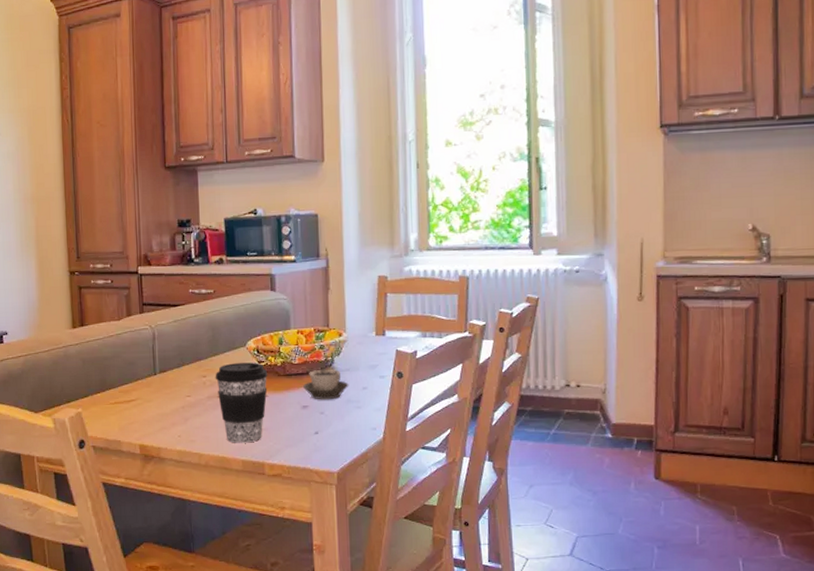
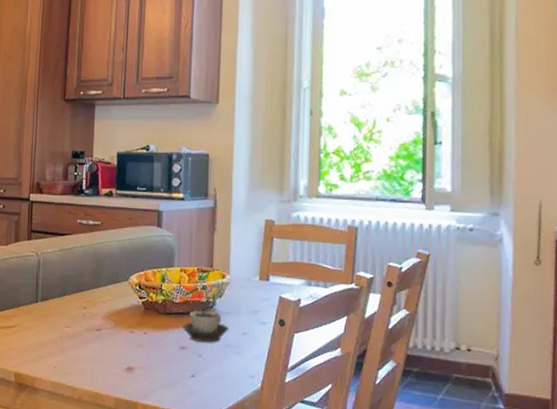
coffee cup: present [215,362,268,443] -> none [95,297,148,380]

